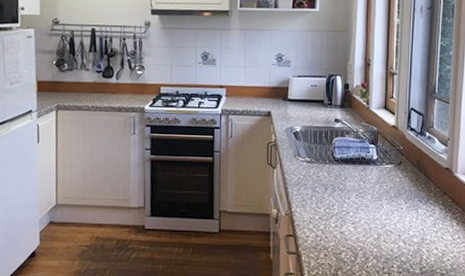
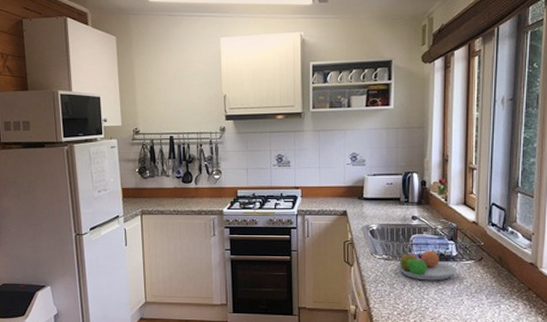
fruit bowl: none [319,152,377,185] -> present [396,250,457,281]

